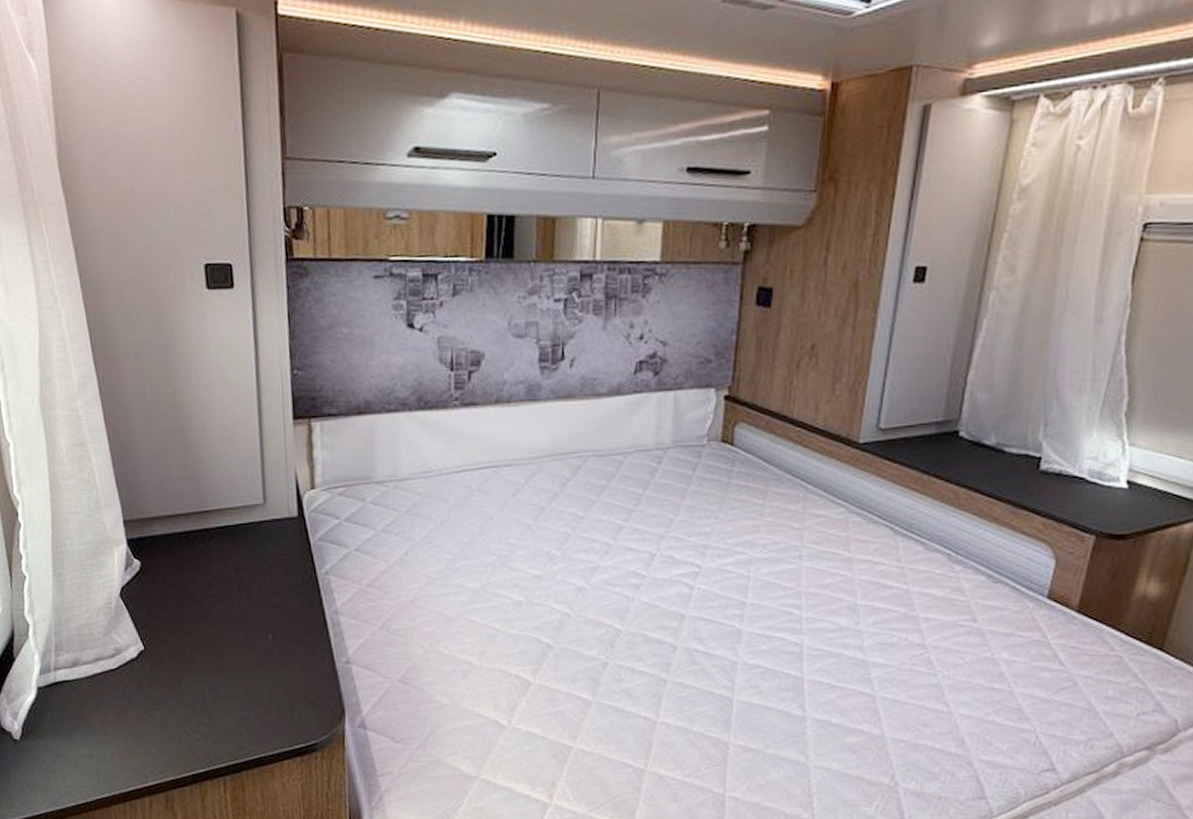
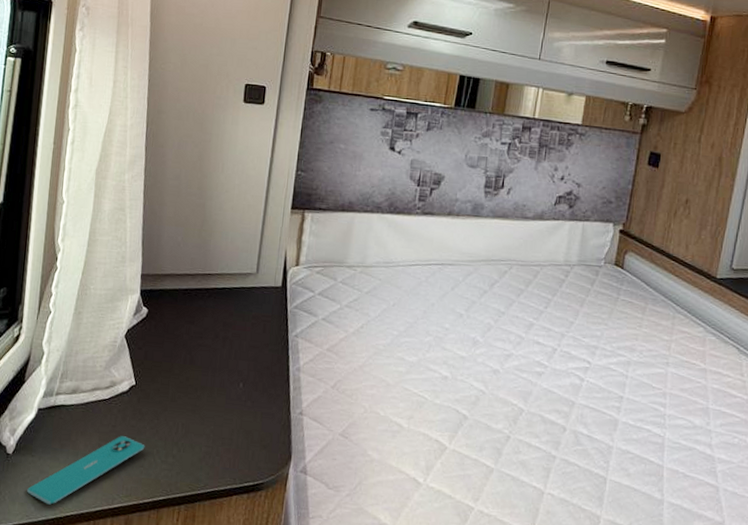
smartphone: none [47,708,171,789] -> present [27,436,145,505]

